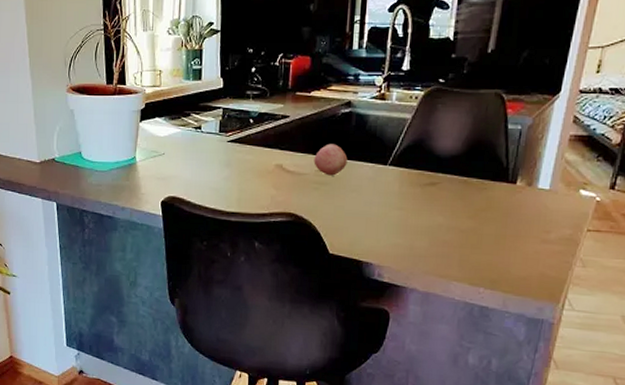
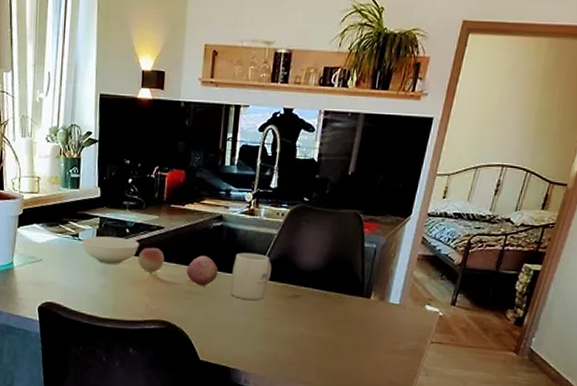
bowl: none [204,127,265,156] -> present [81,236,140,264]
fruit: none [262,137,290,163] -> present [138,247,165,273]
mug: none [361,139,406,189] -> present [230,252,272,300]

